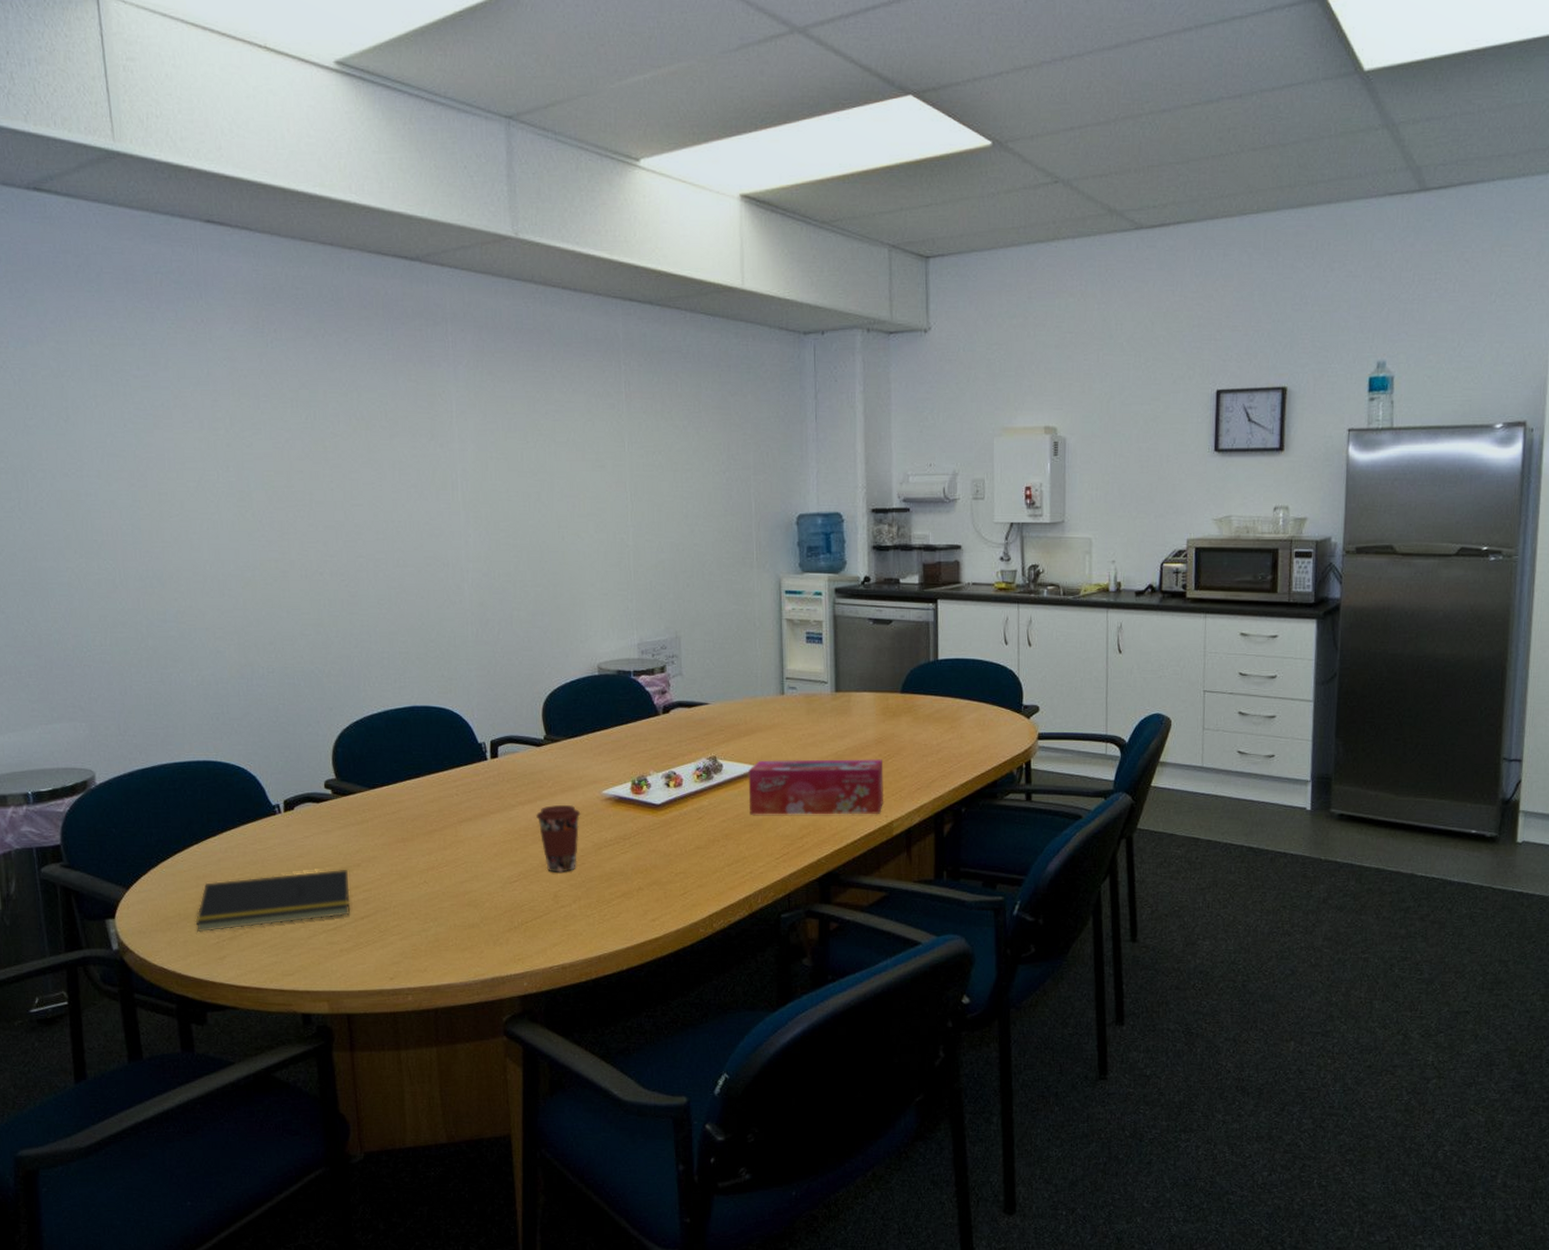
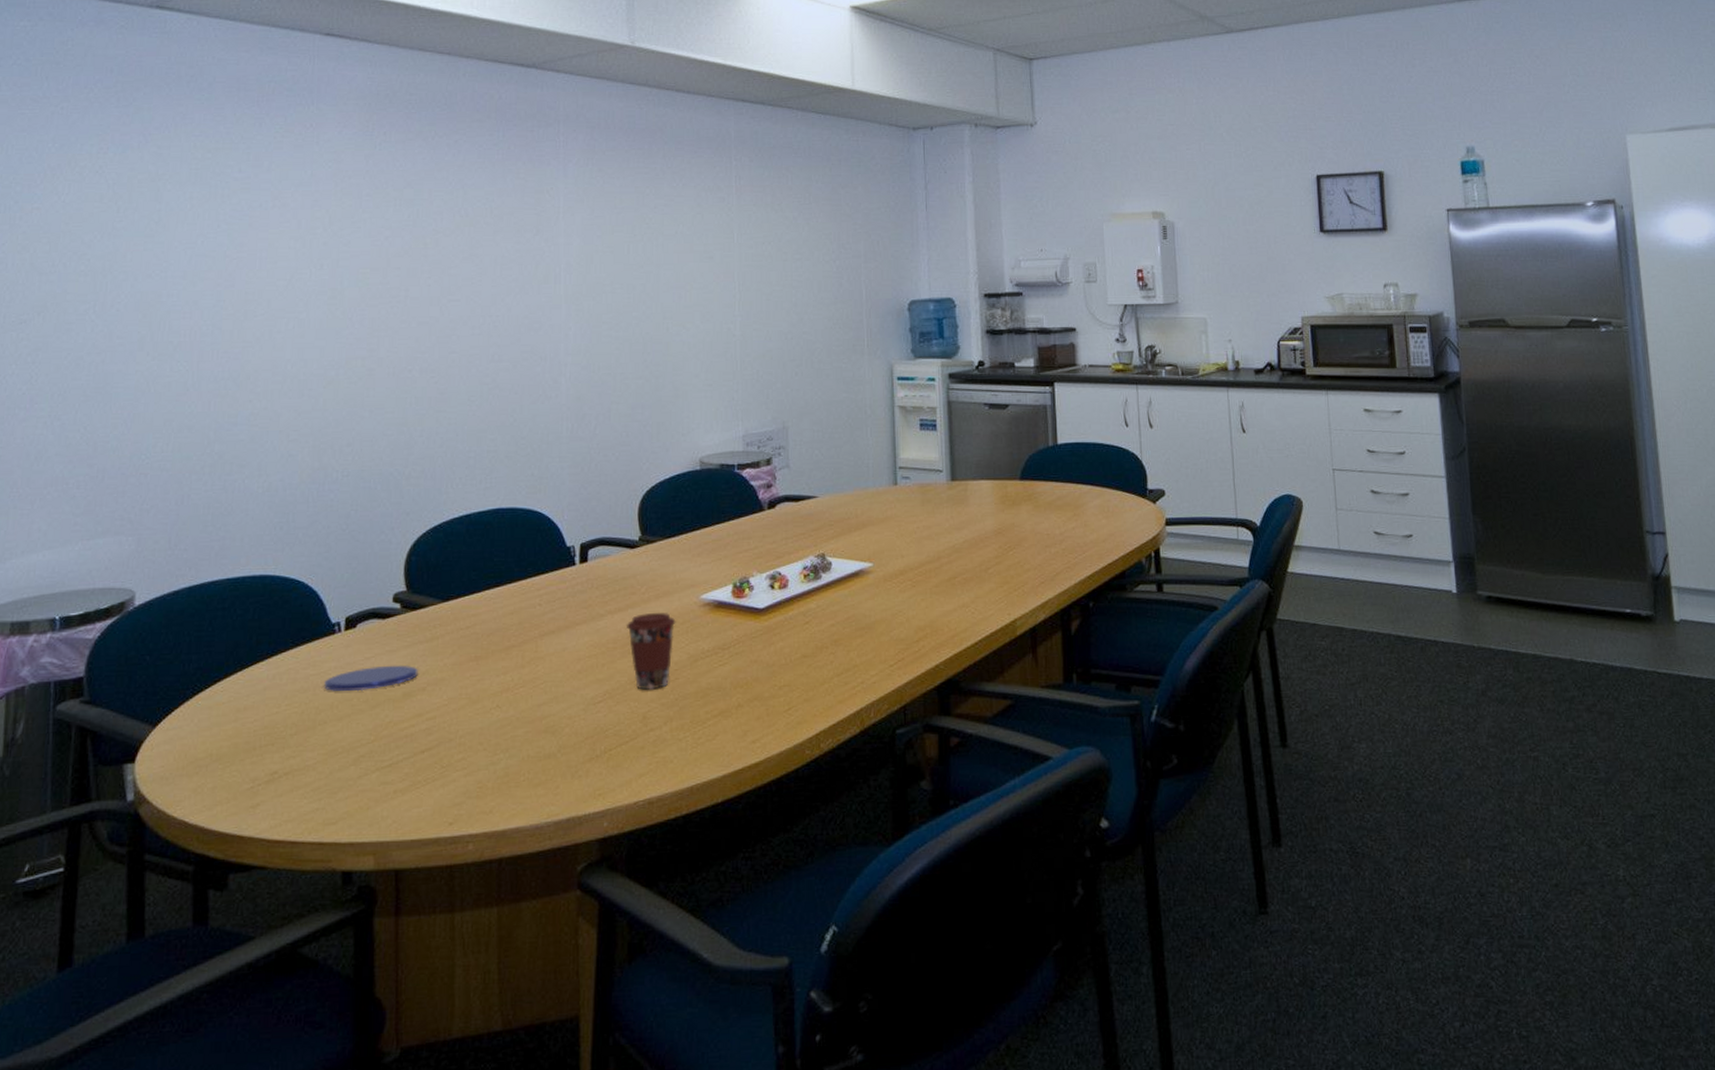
notepad: present [195,869,350,933] -> none [228,694,411,776]
saucer: none [271,843,353,865] -> present [324,665,418,692]
tissue box: present [748,759,884,815] -> none [859,551,1006,617]

